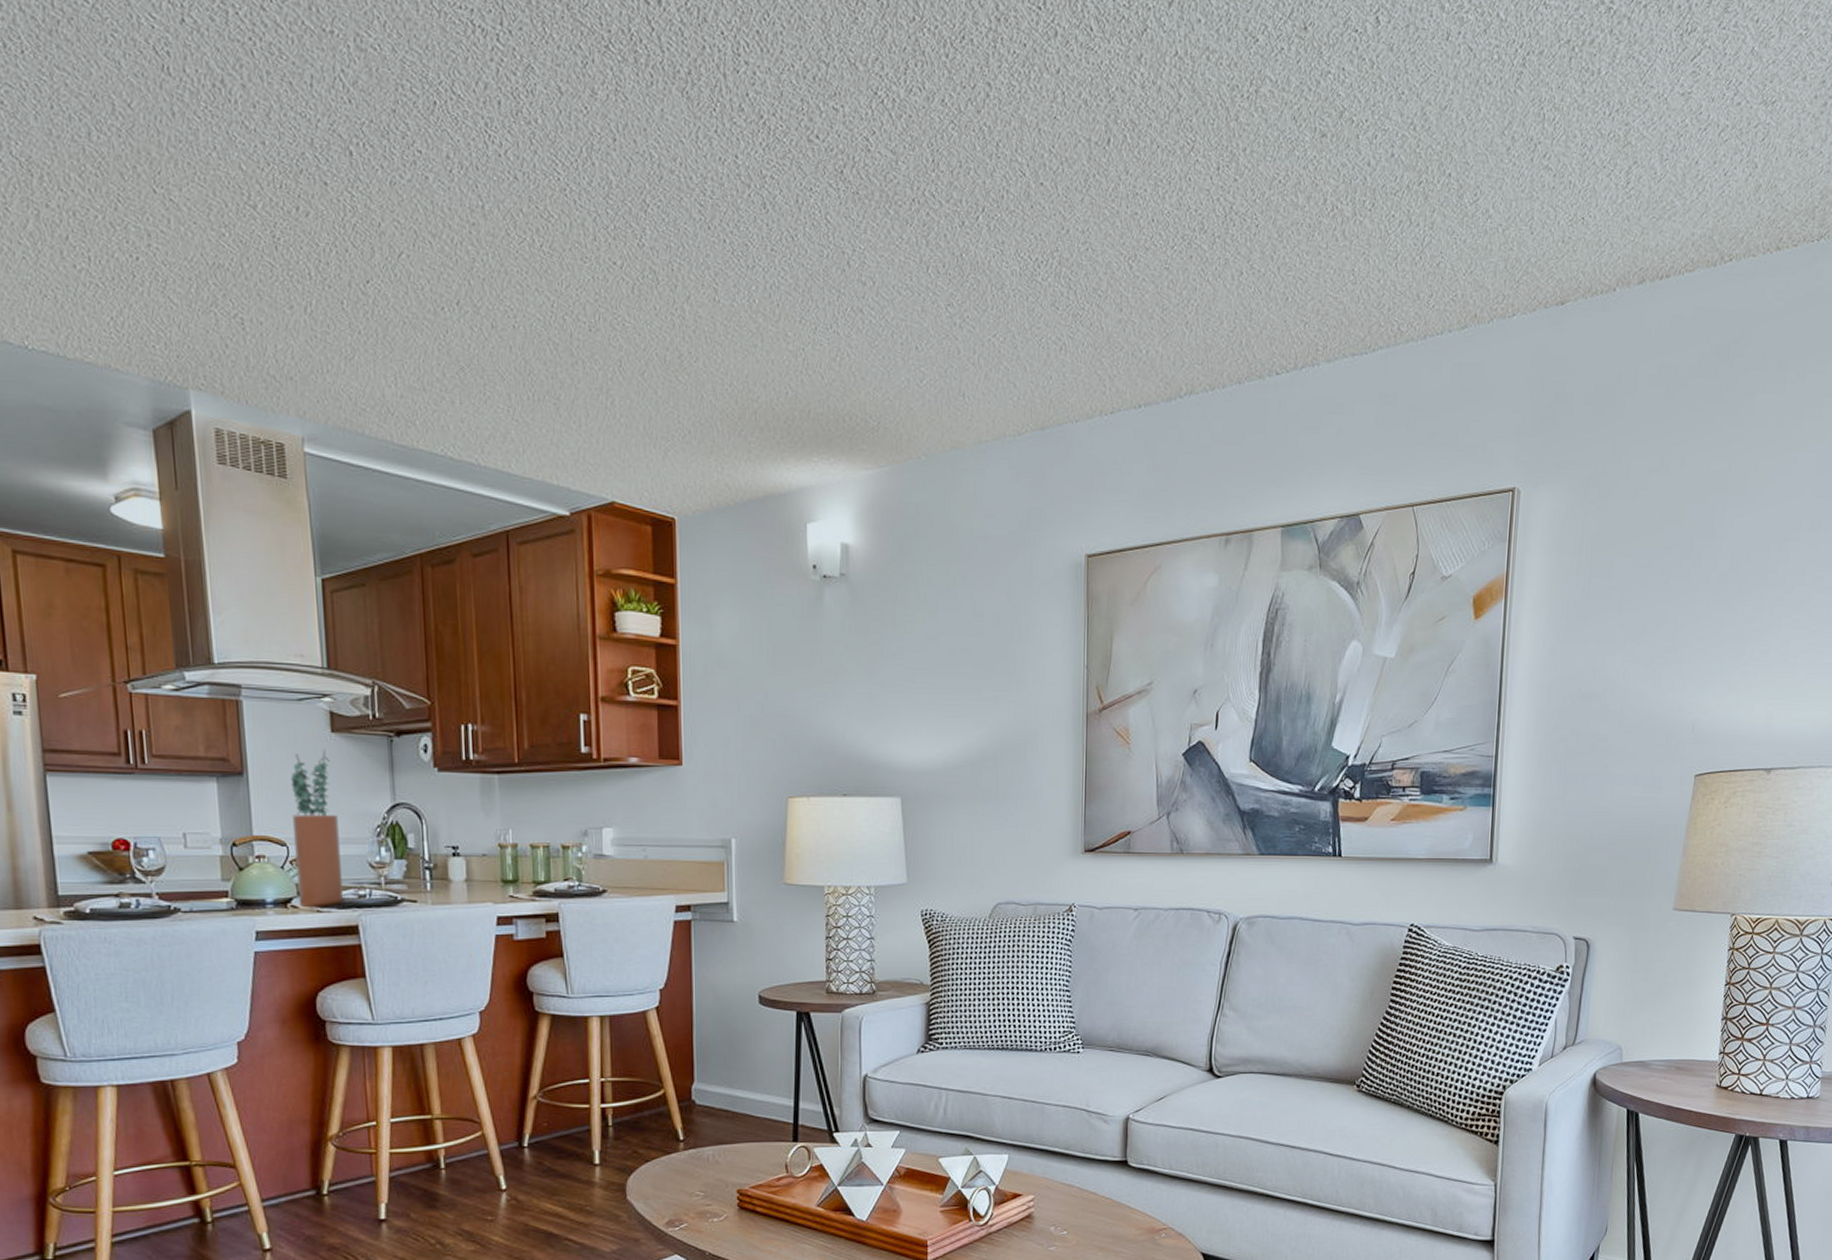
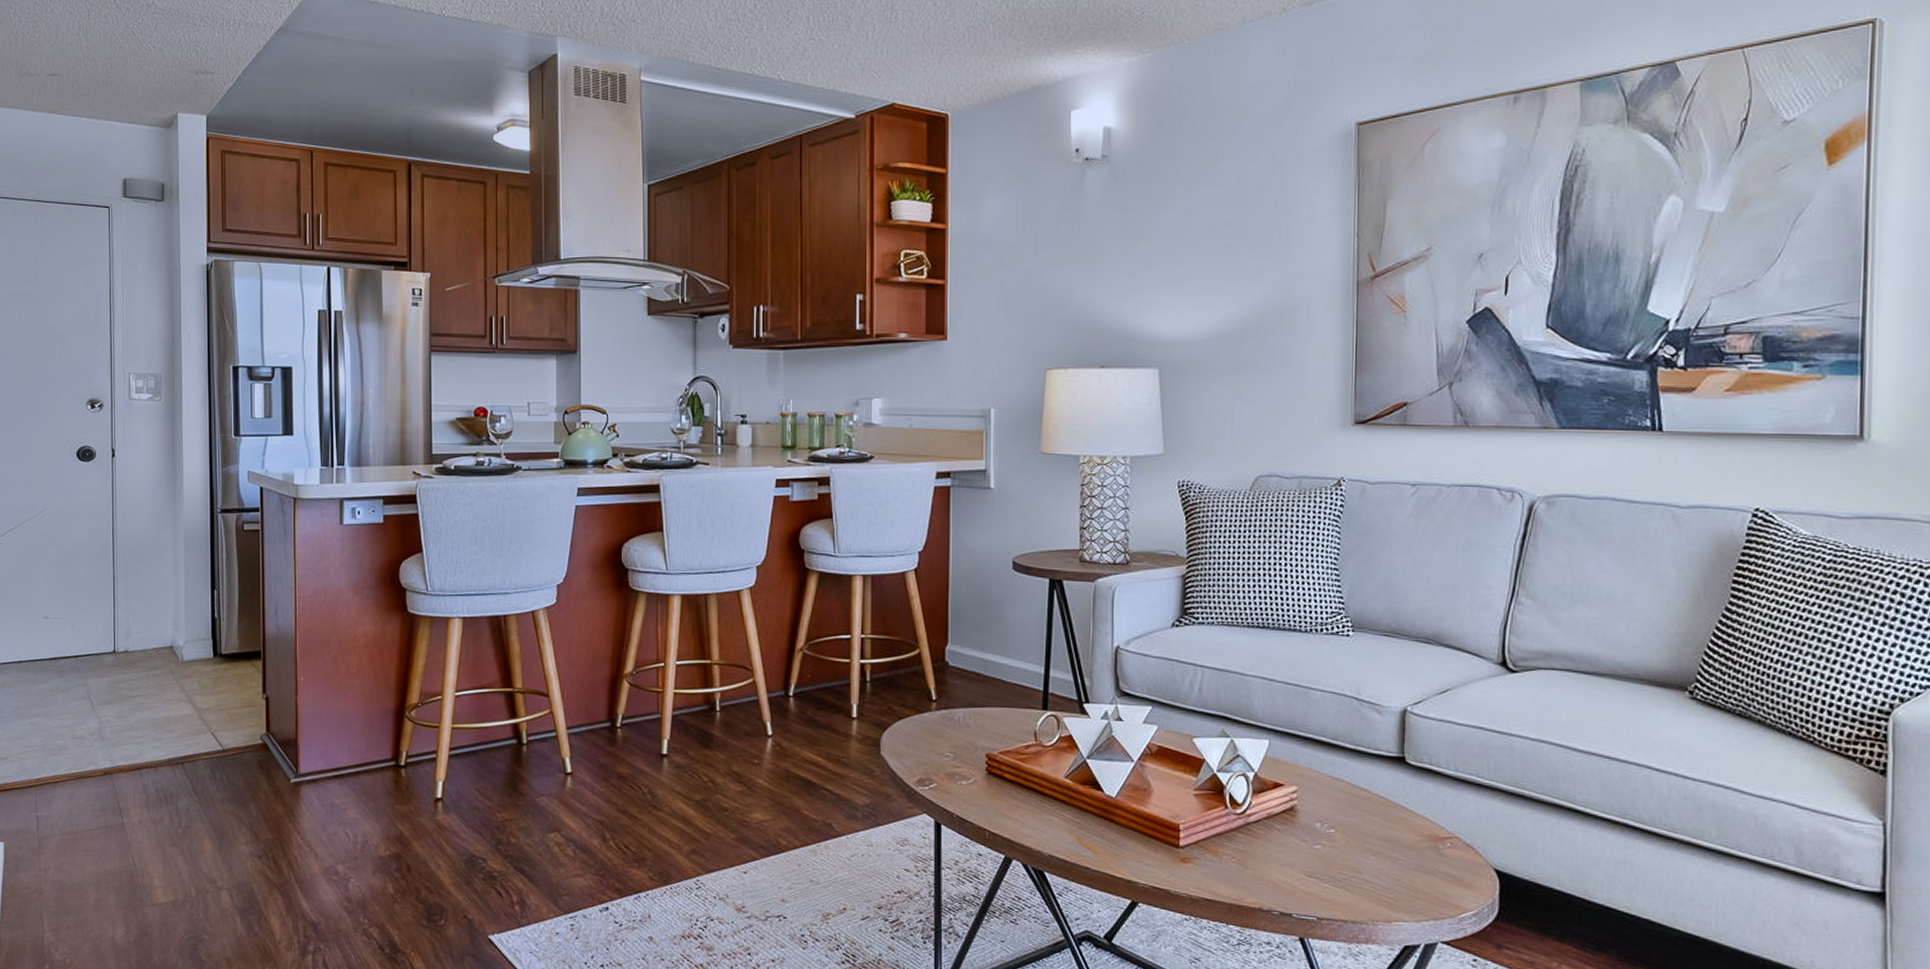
vase: present [290,749,344,908] -> none [612,330,650,469]

